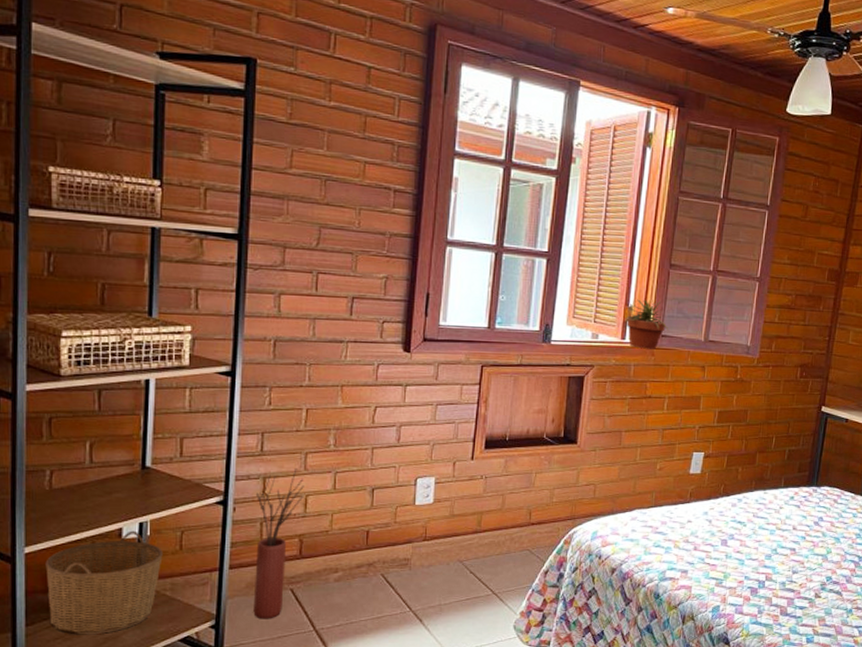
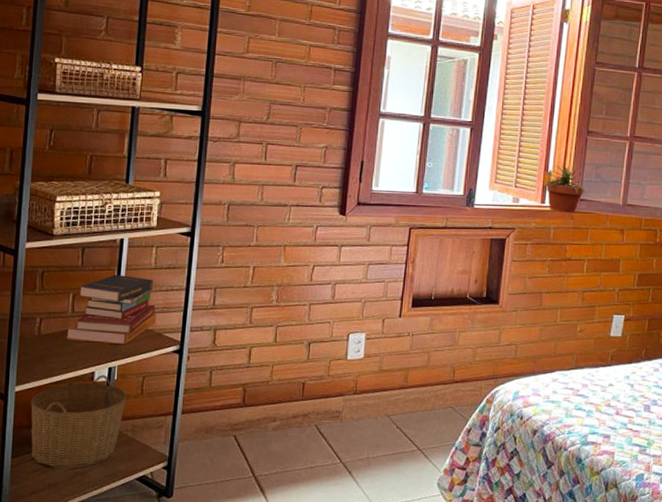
books: none [84,420,194,498] -> present [66,275,156,345]
vase: present [253,468,304,619] -> none [201,321,249,464]

